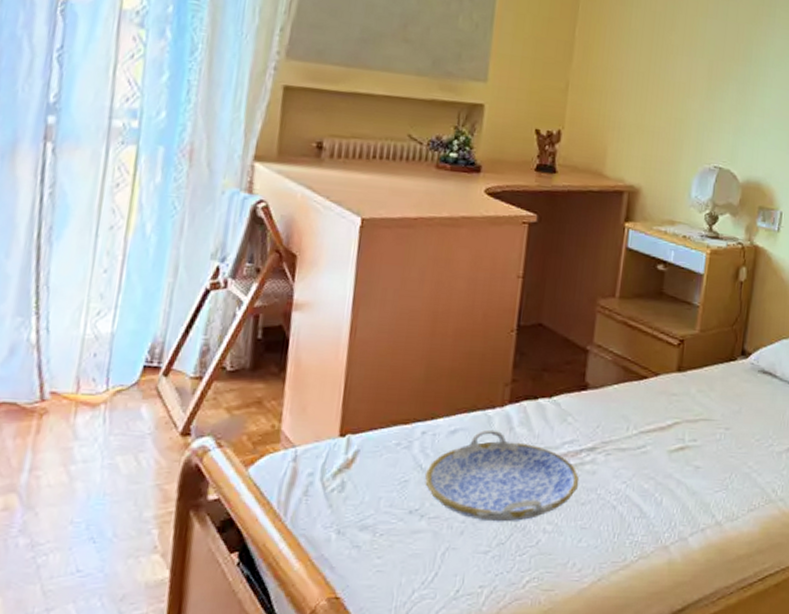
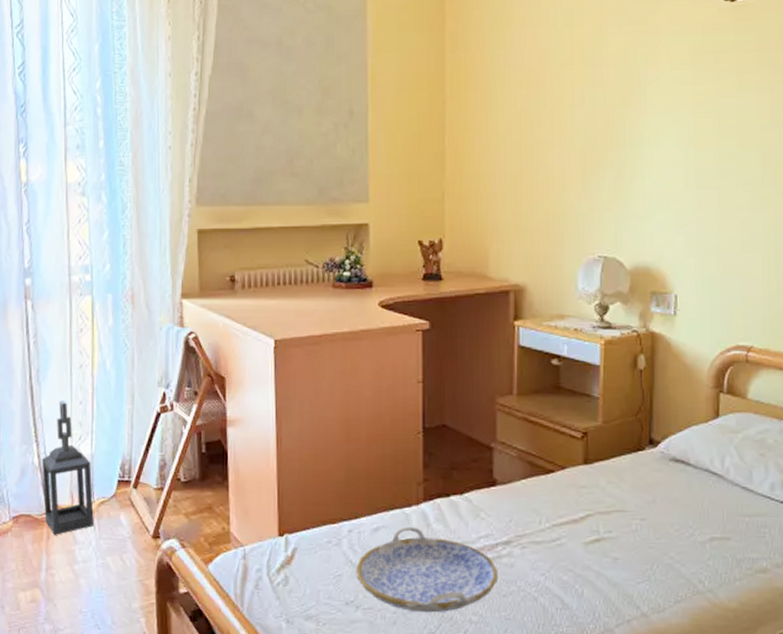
lantern: none [36,265,110,429] -> present [42,400,94,535]

